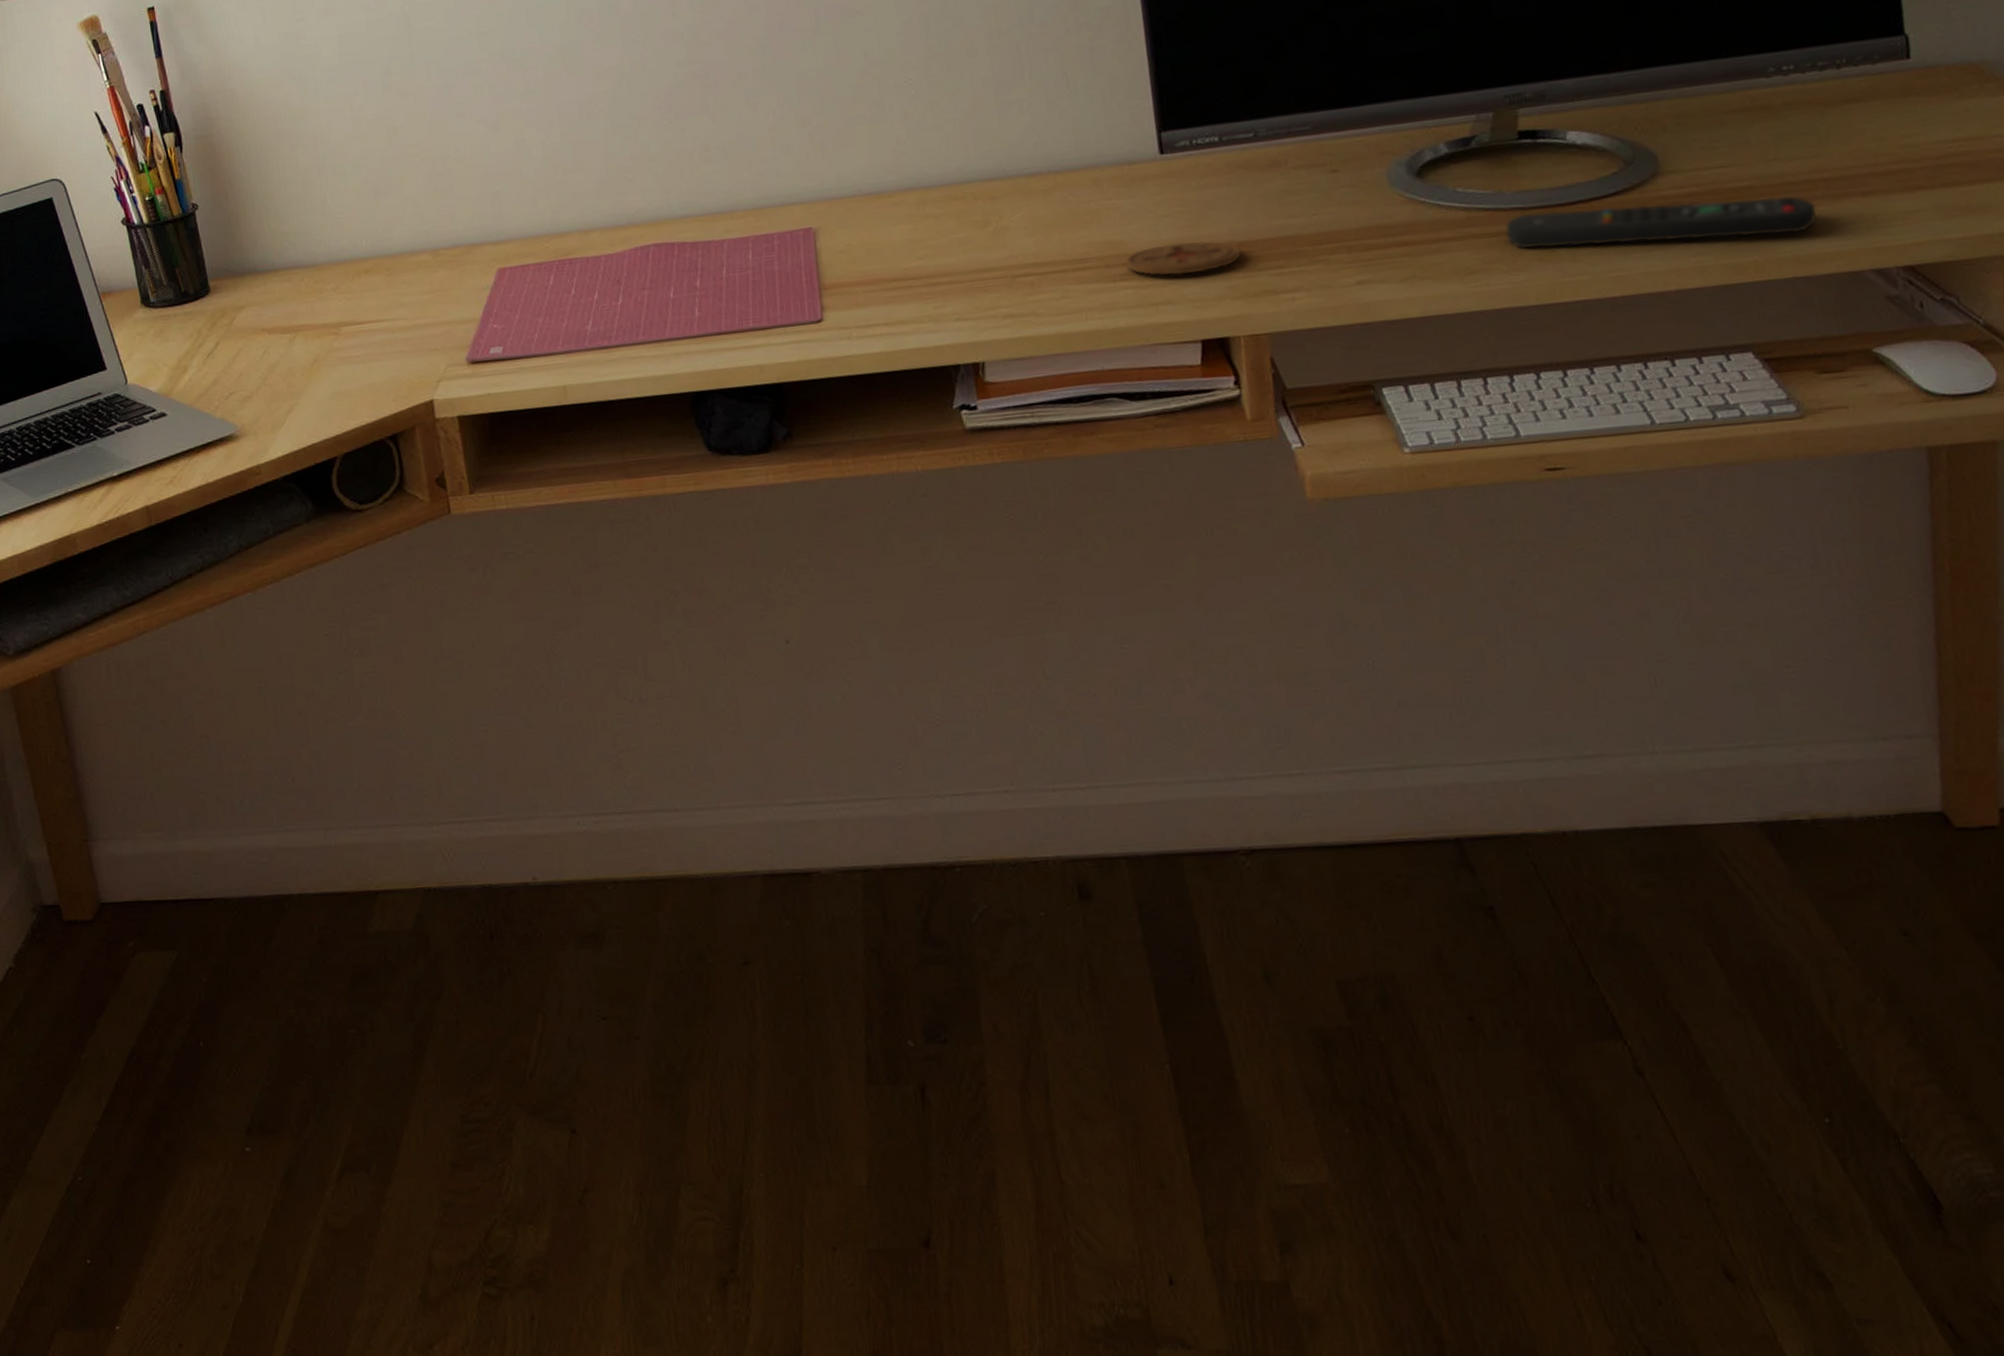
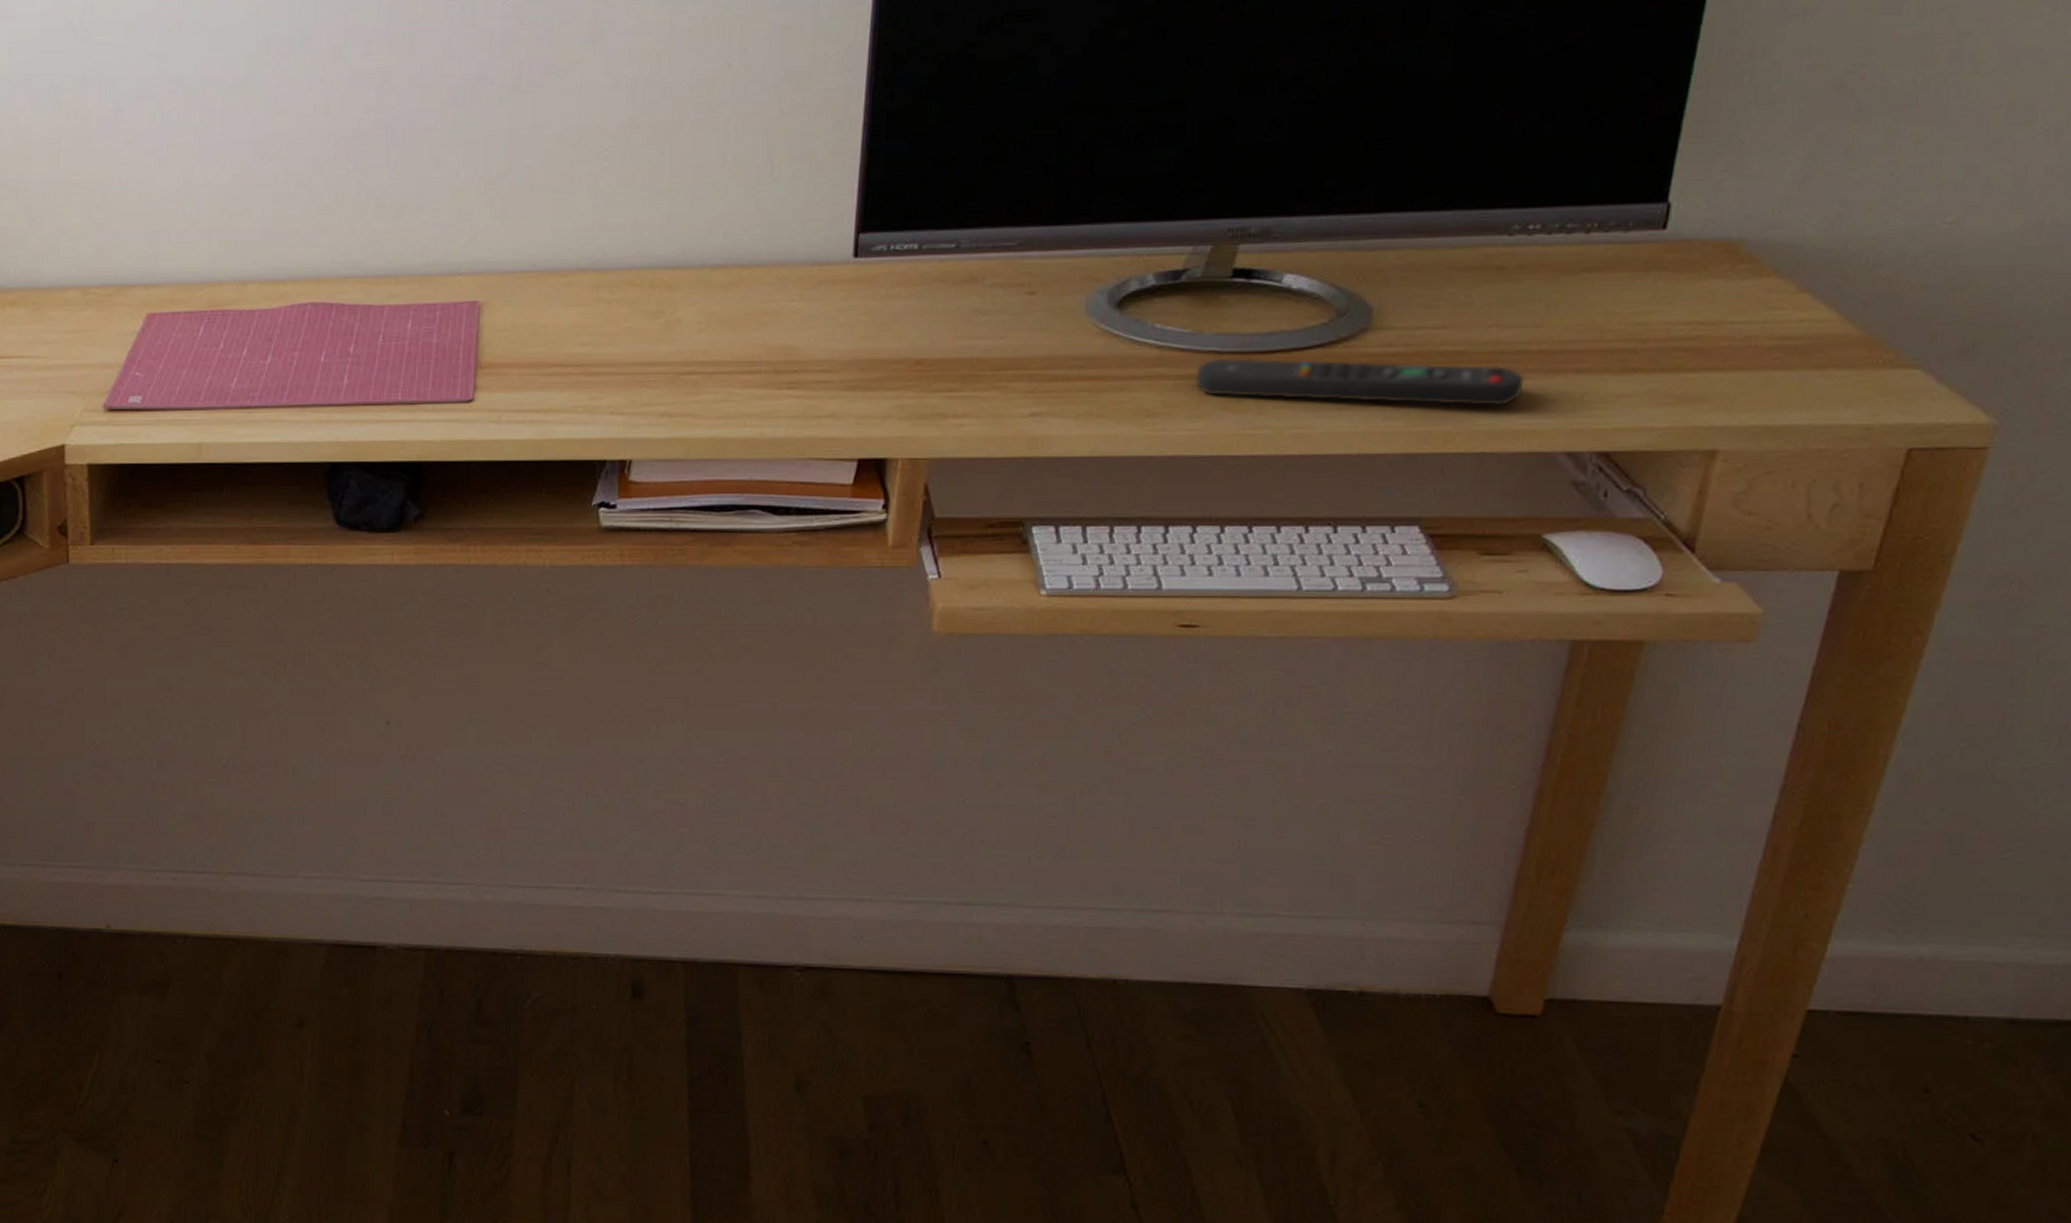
coaster: present [1124,240,1241,276] -> none [795,354,918,389]

